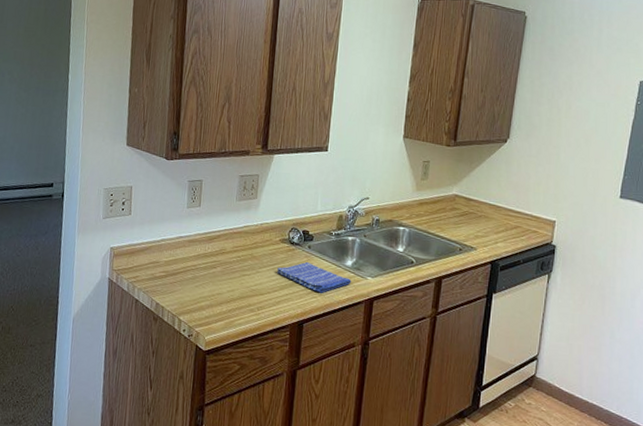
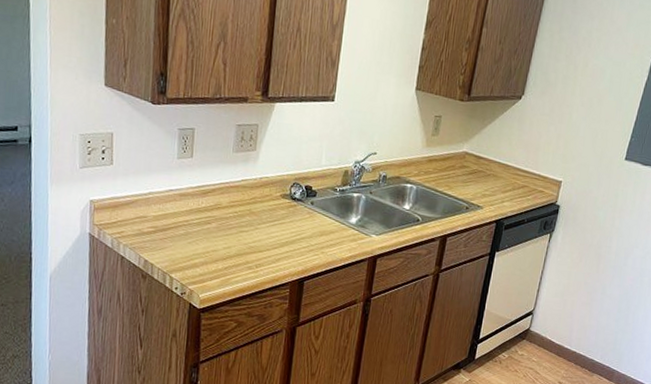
dish towel: present [277,261,352,293] -> none [277,218,355,251]

